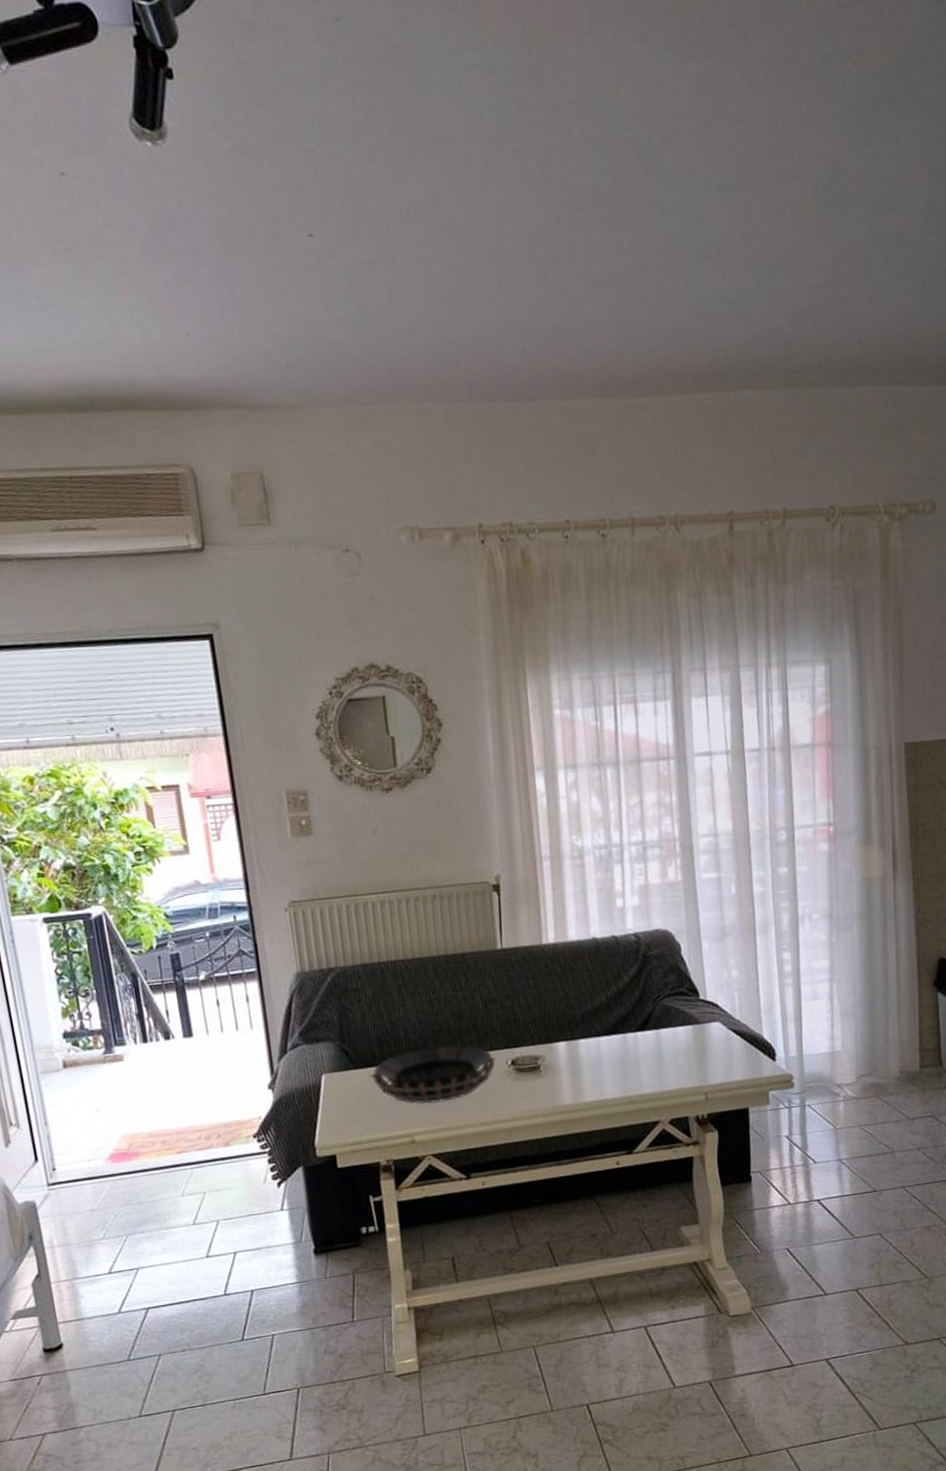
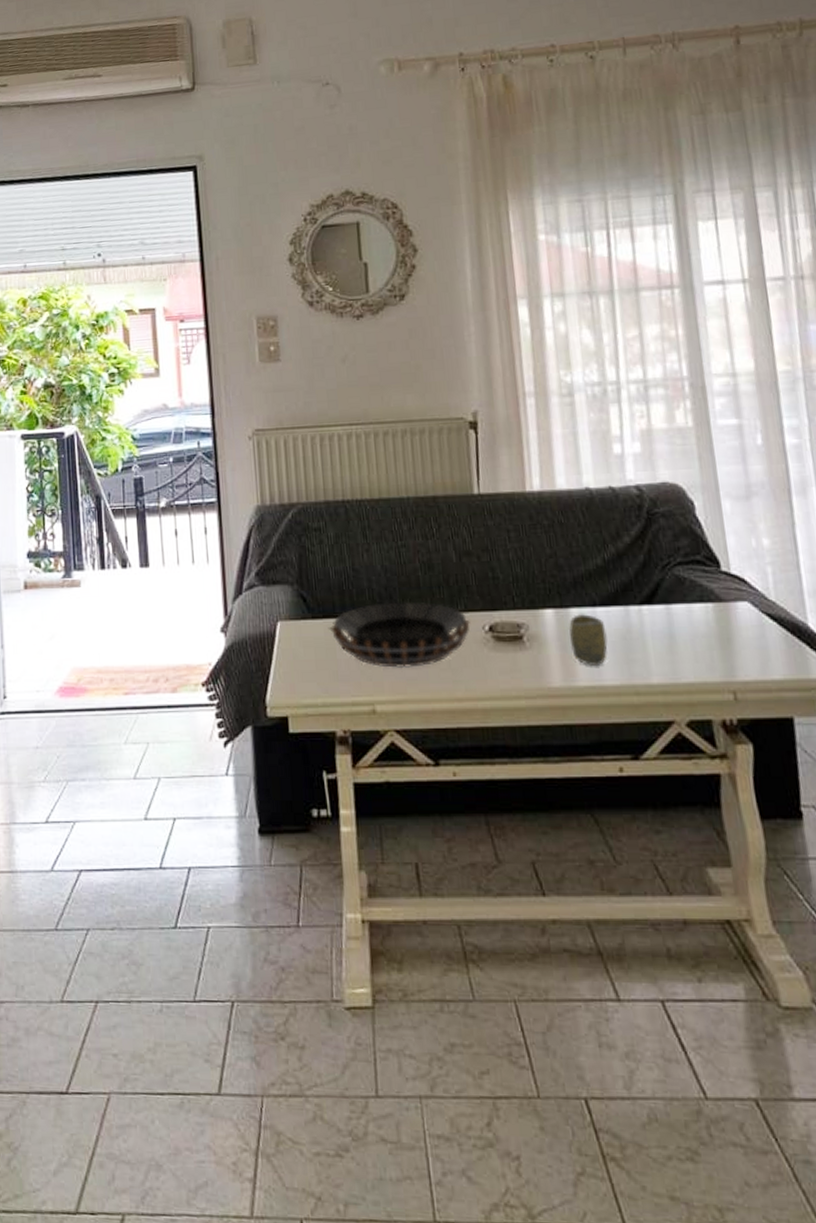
cup: none [577,1042,609,1086] -> present [568,613,608,667]

